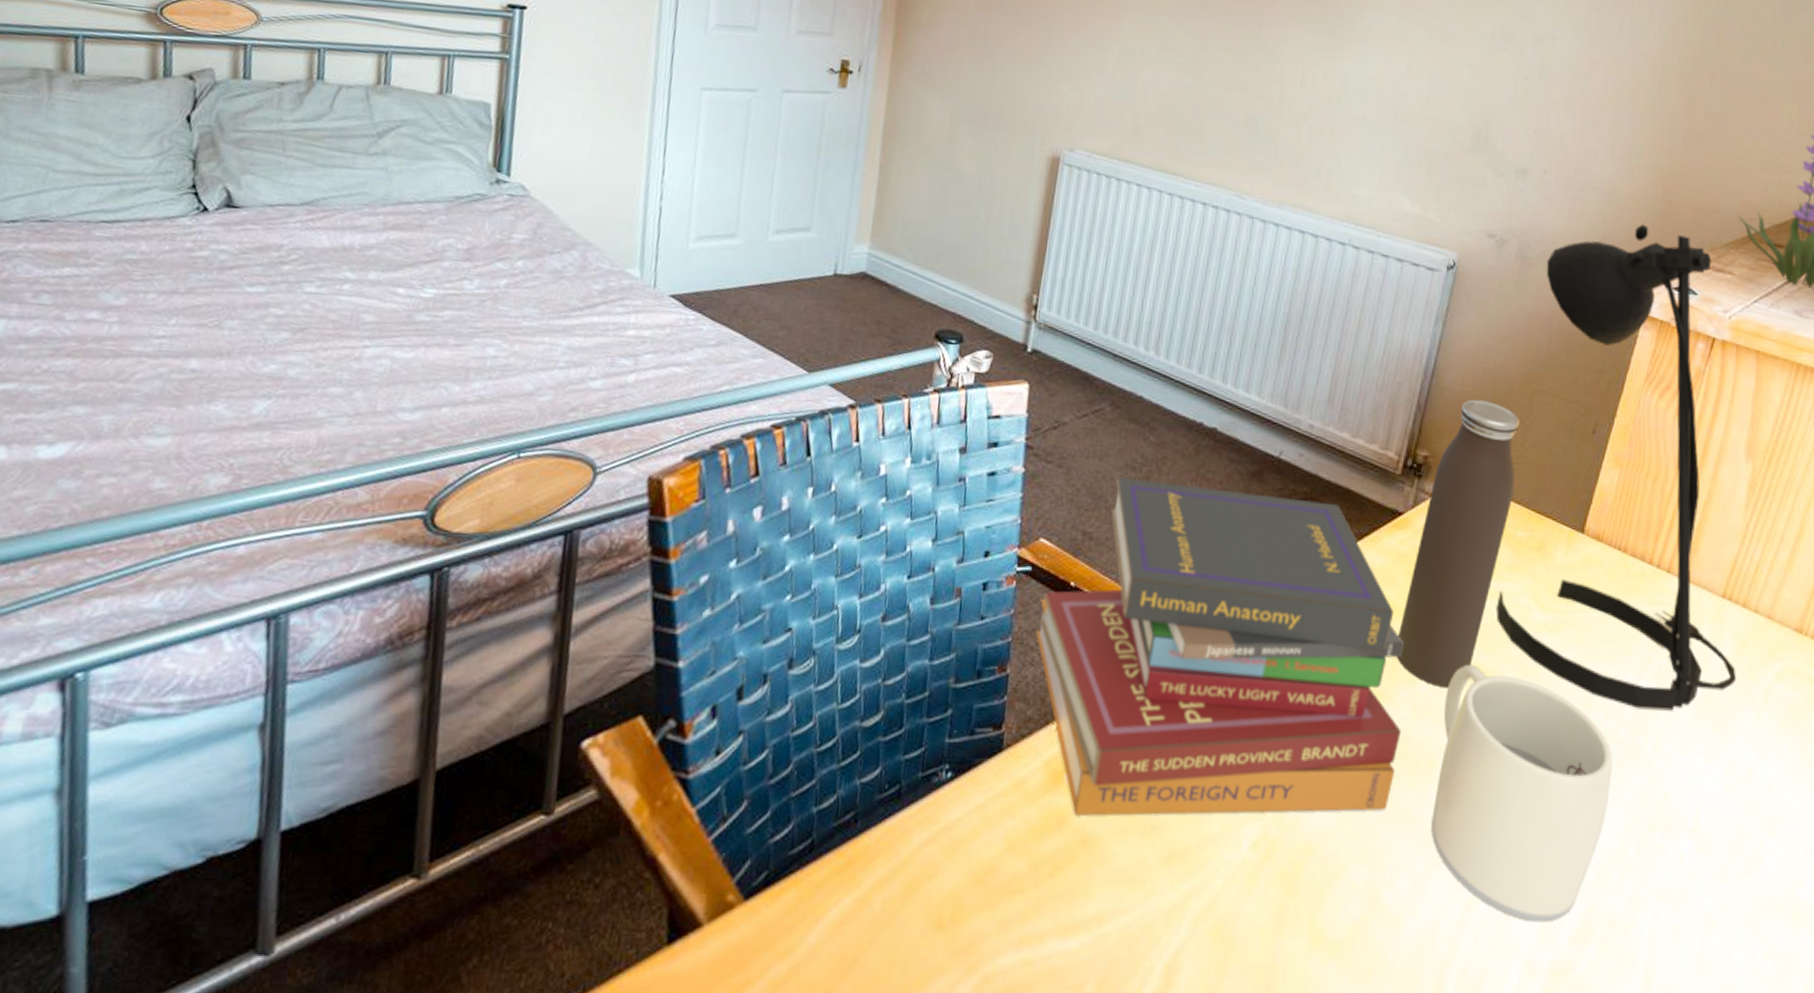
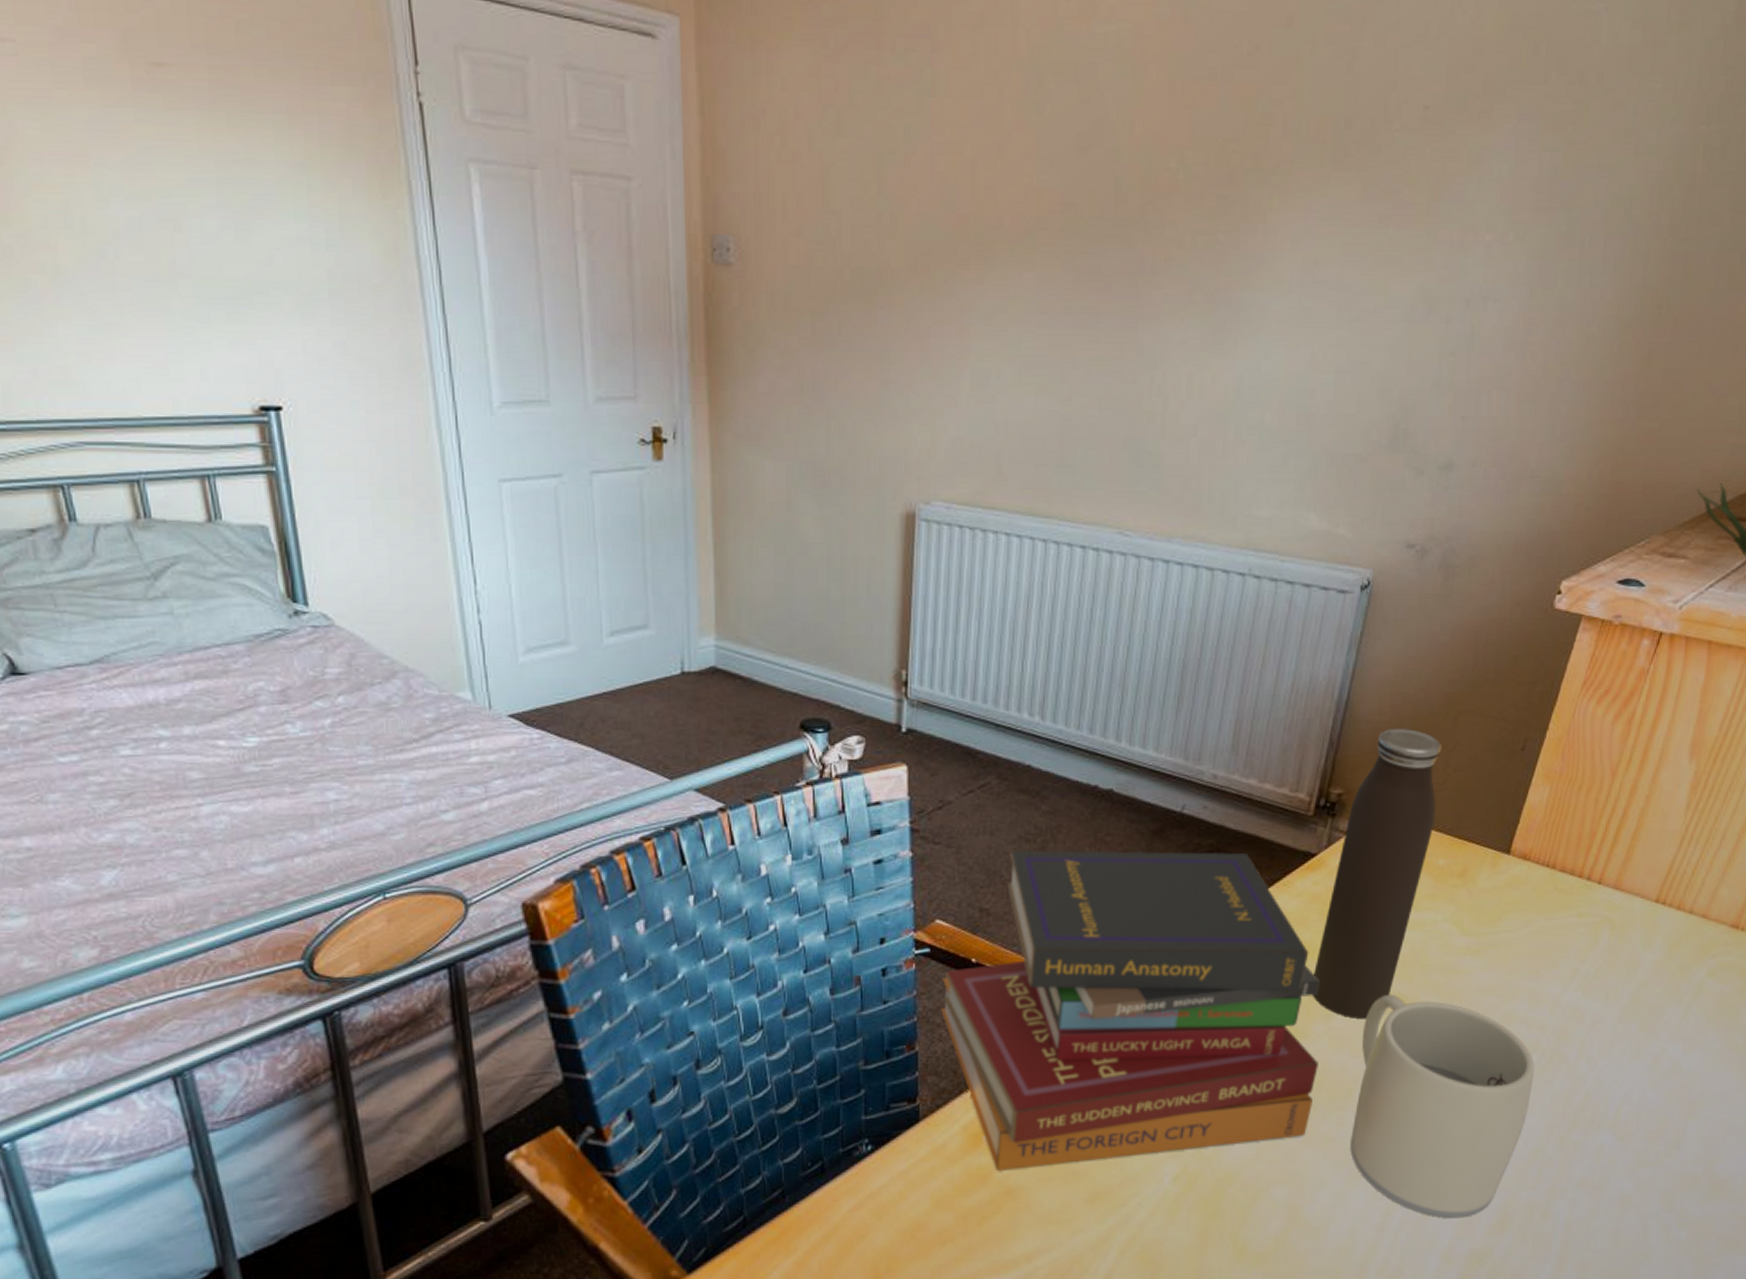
desk lamp: present [1496,224,1737,711] -> none [1415,512,1667,1019]

